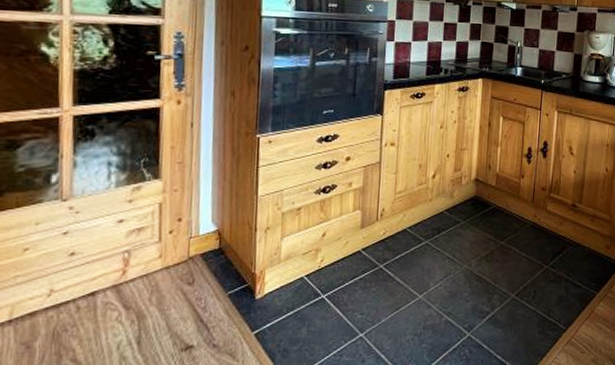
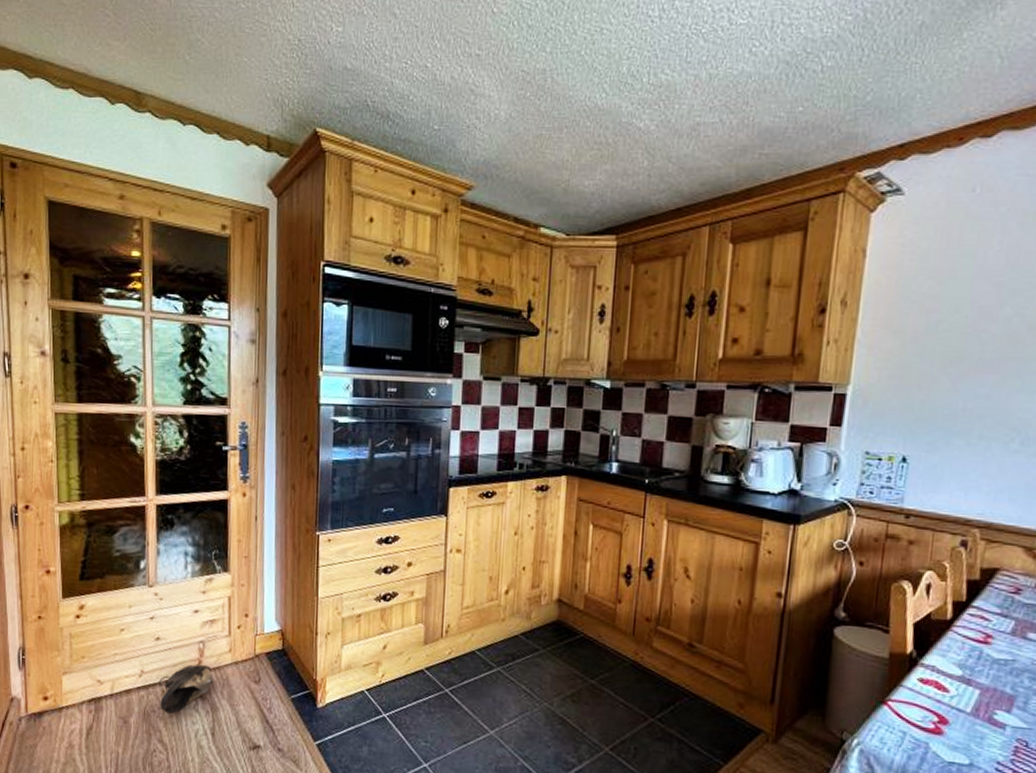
shoe: none [73,274,140,331] -> present [159,664,213,715]

